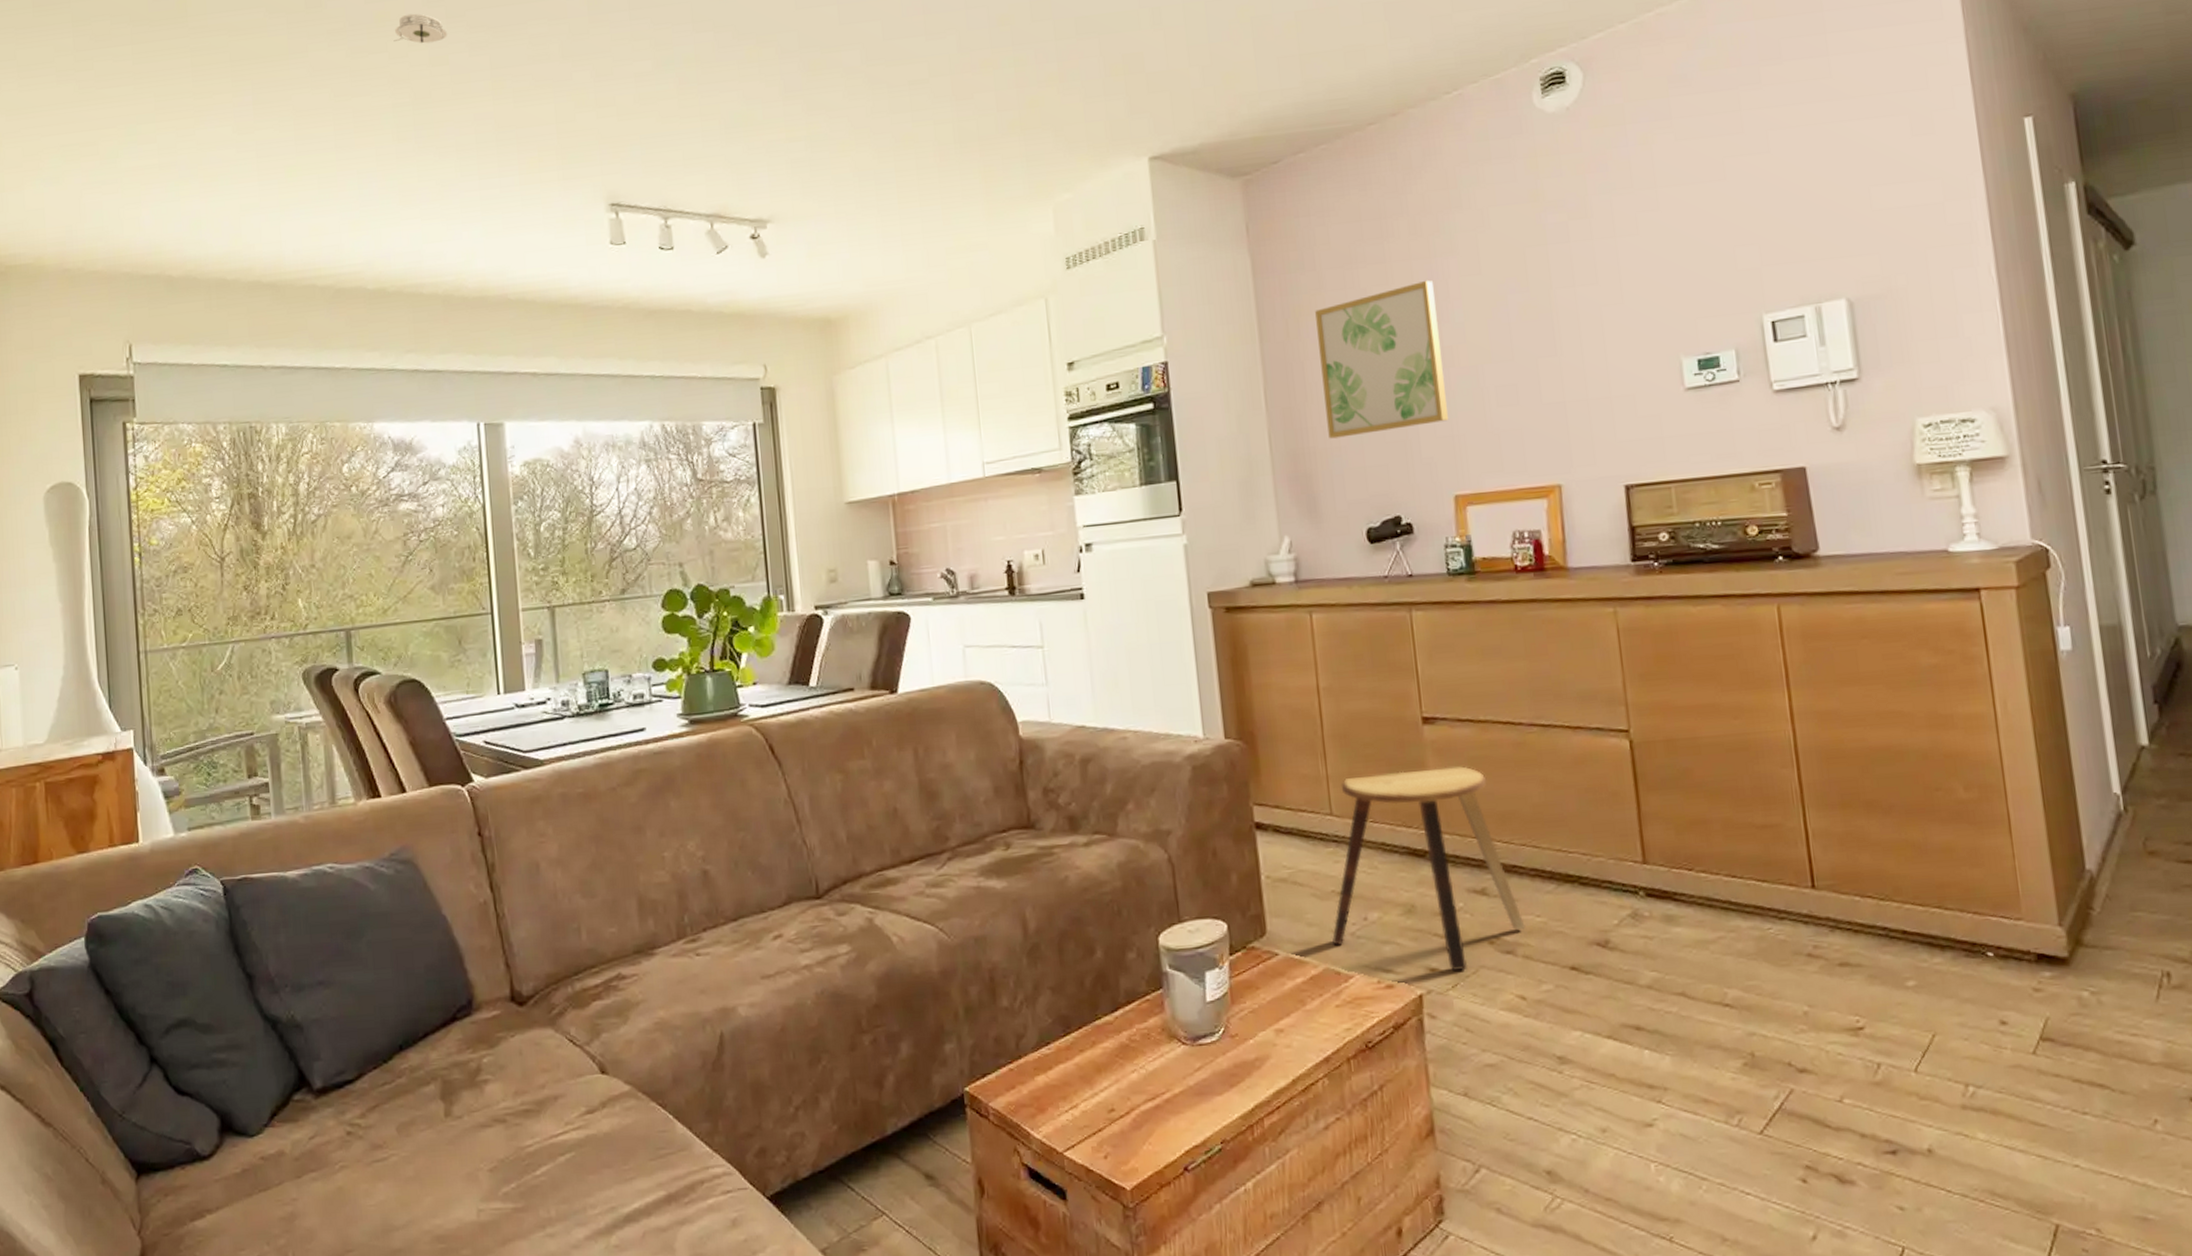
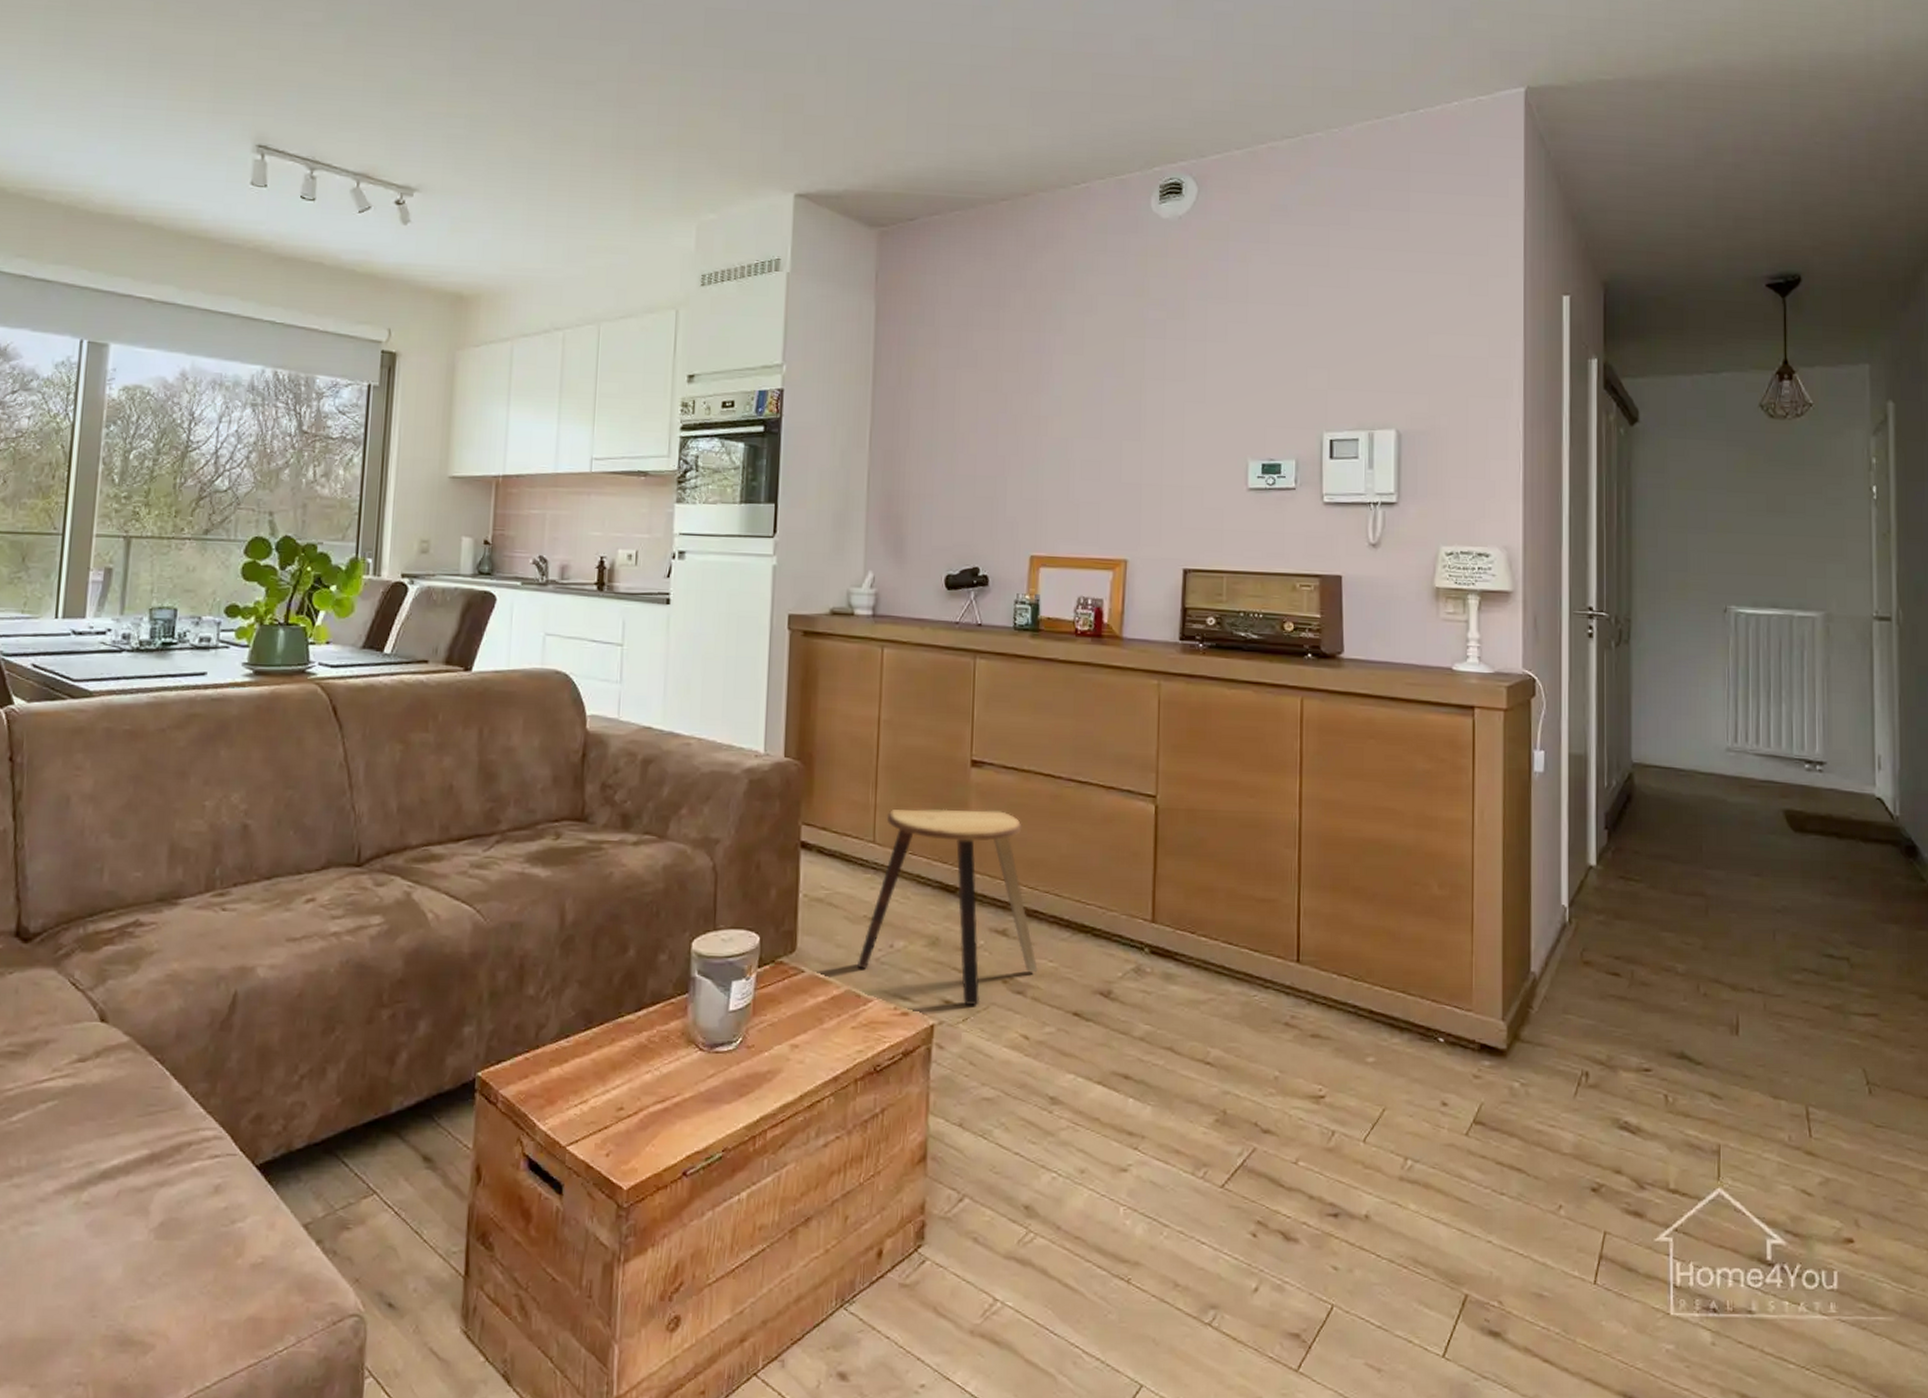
wall art: present [1315,280,1449,439] -> none [923,352,1039,487]

